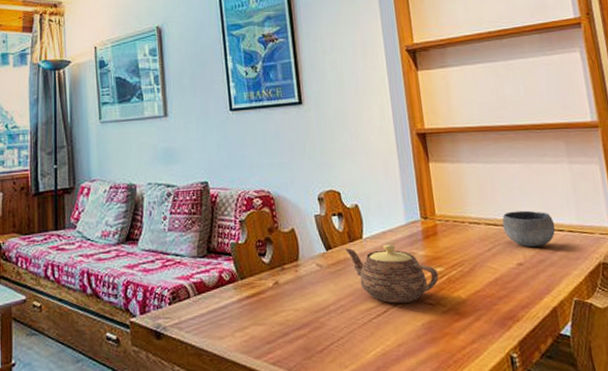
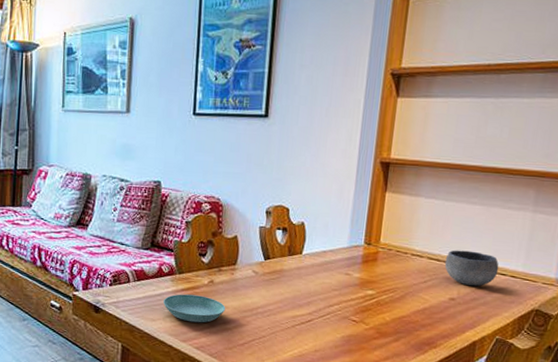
saucer: none [228,300,297,334] -> present [162,294,226,323]
teapot: present [345,244,439,304] -> none [283,260,369,317]

